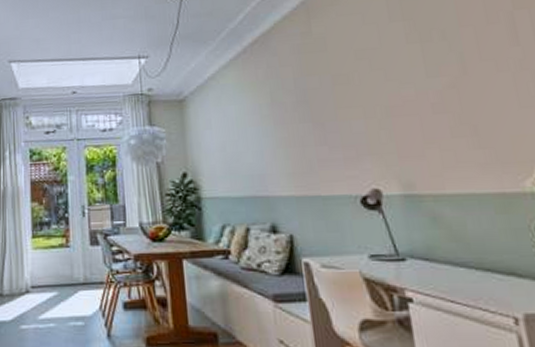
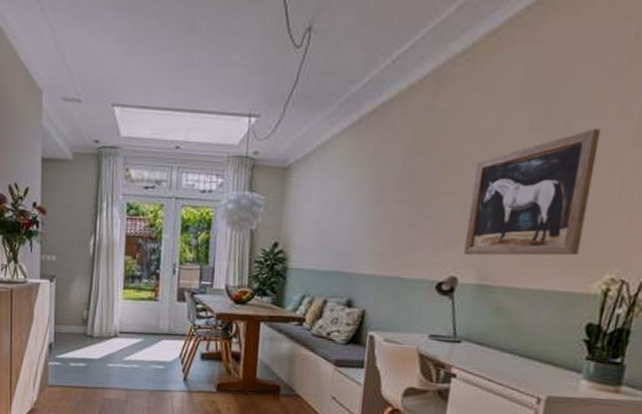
wall art: none [366,34,498,166] -> present [464,128,602,256]

